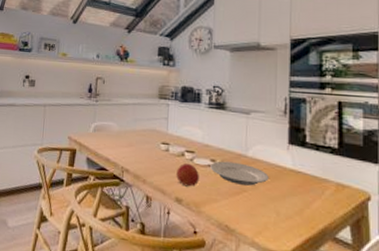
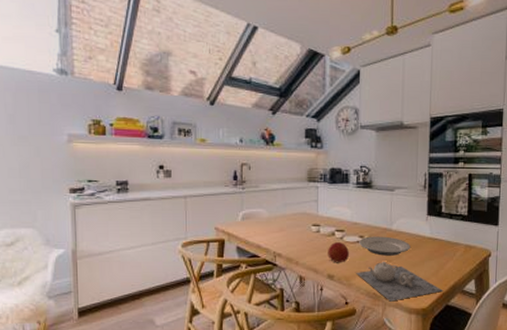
teapot: none [206,191,309,239] -> present [356,262,443,302]

